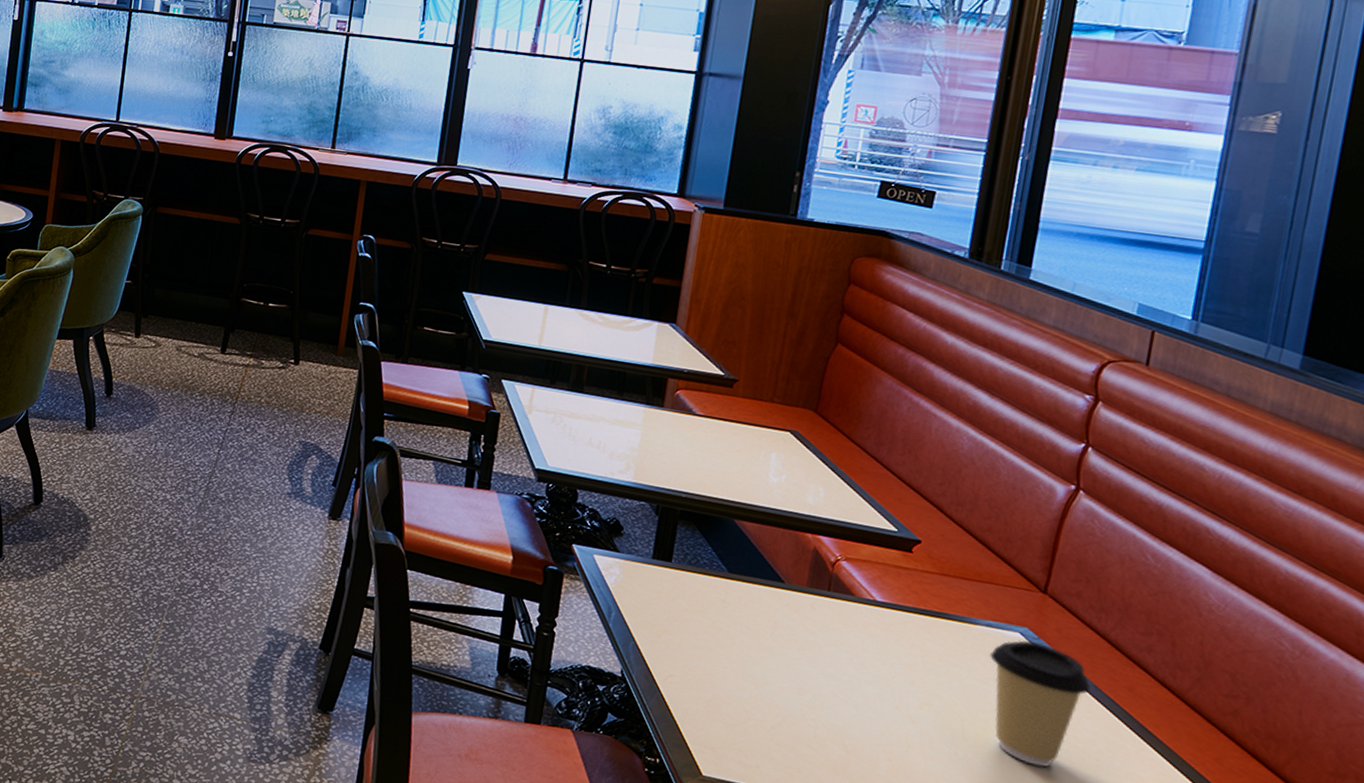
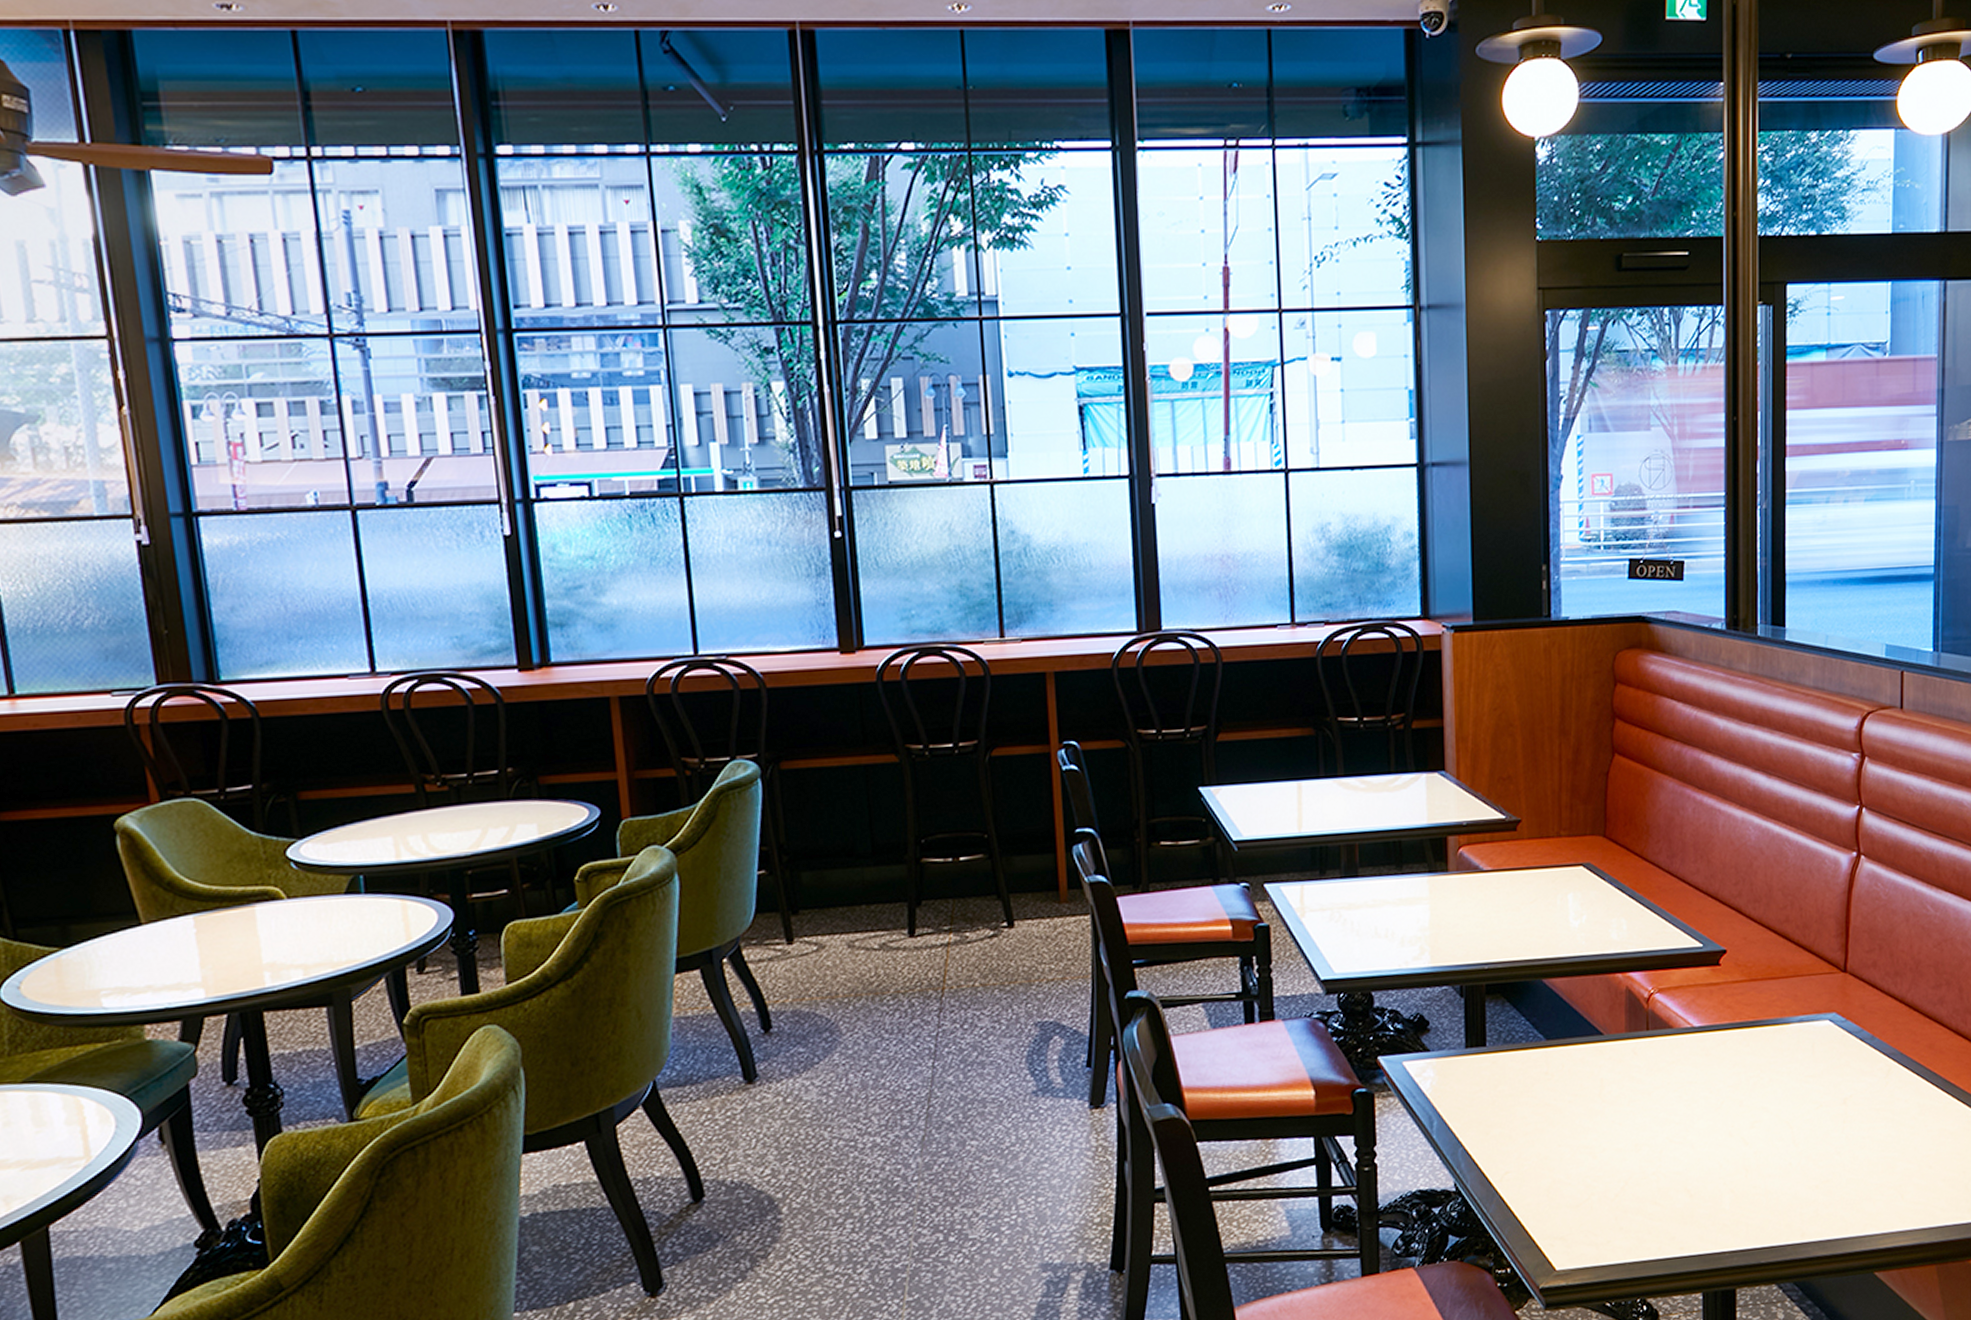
coffee cup: present [989,640,1091,767] -> none [1805,1025,1898,1152]

